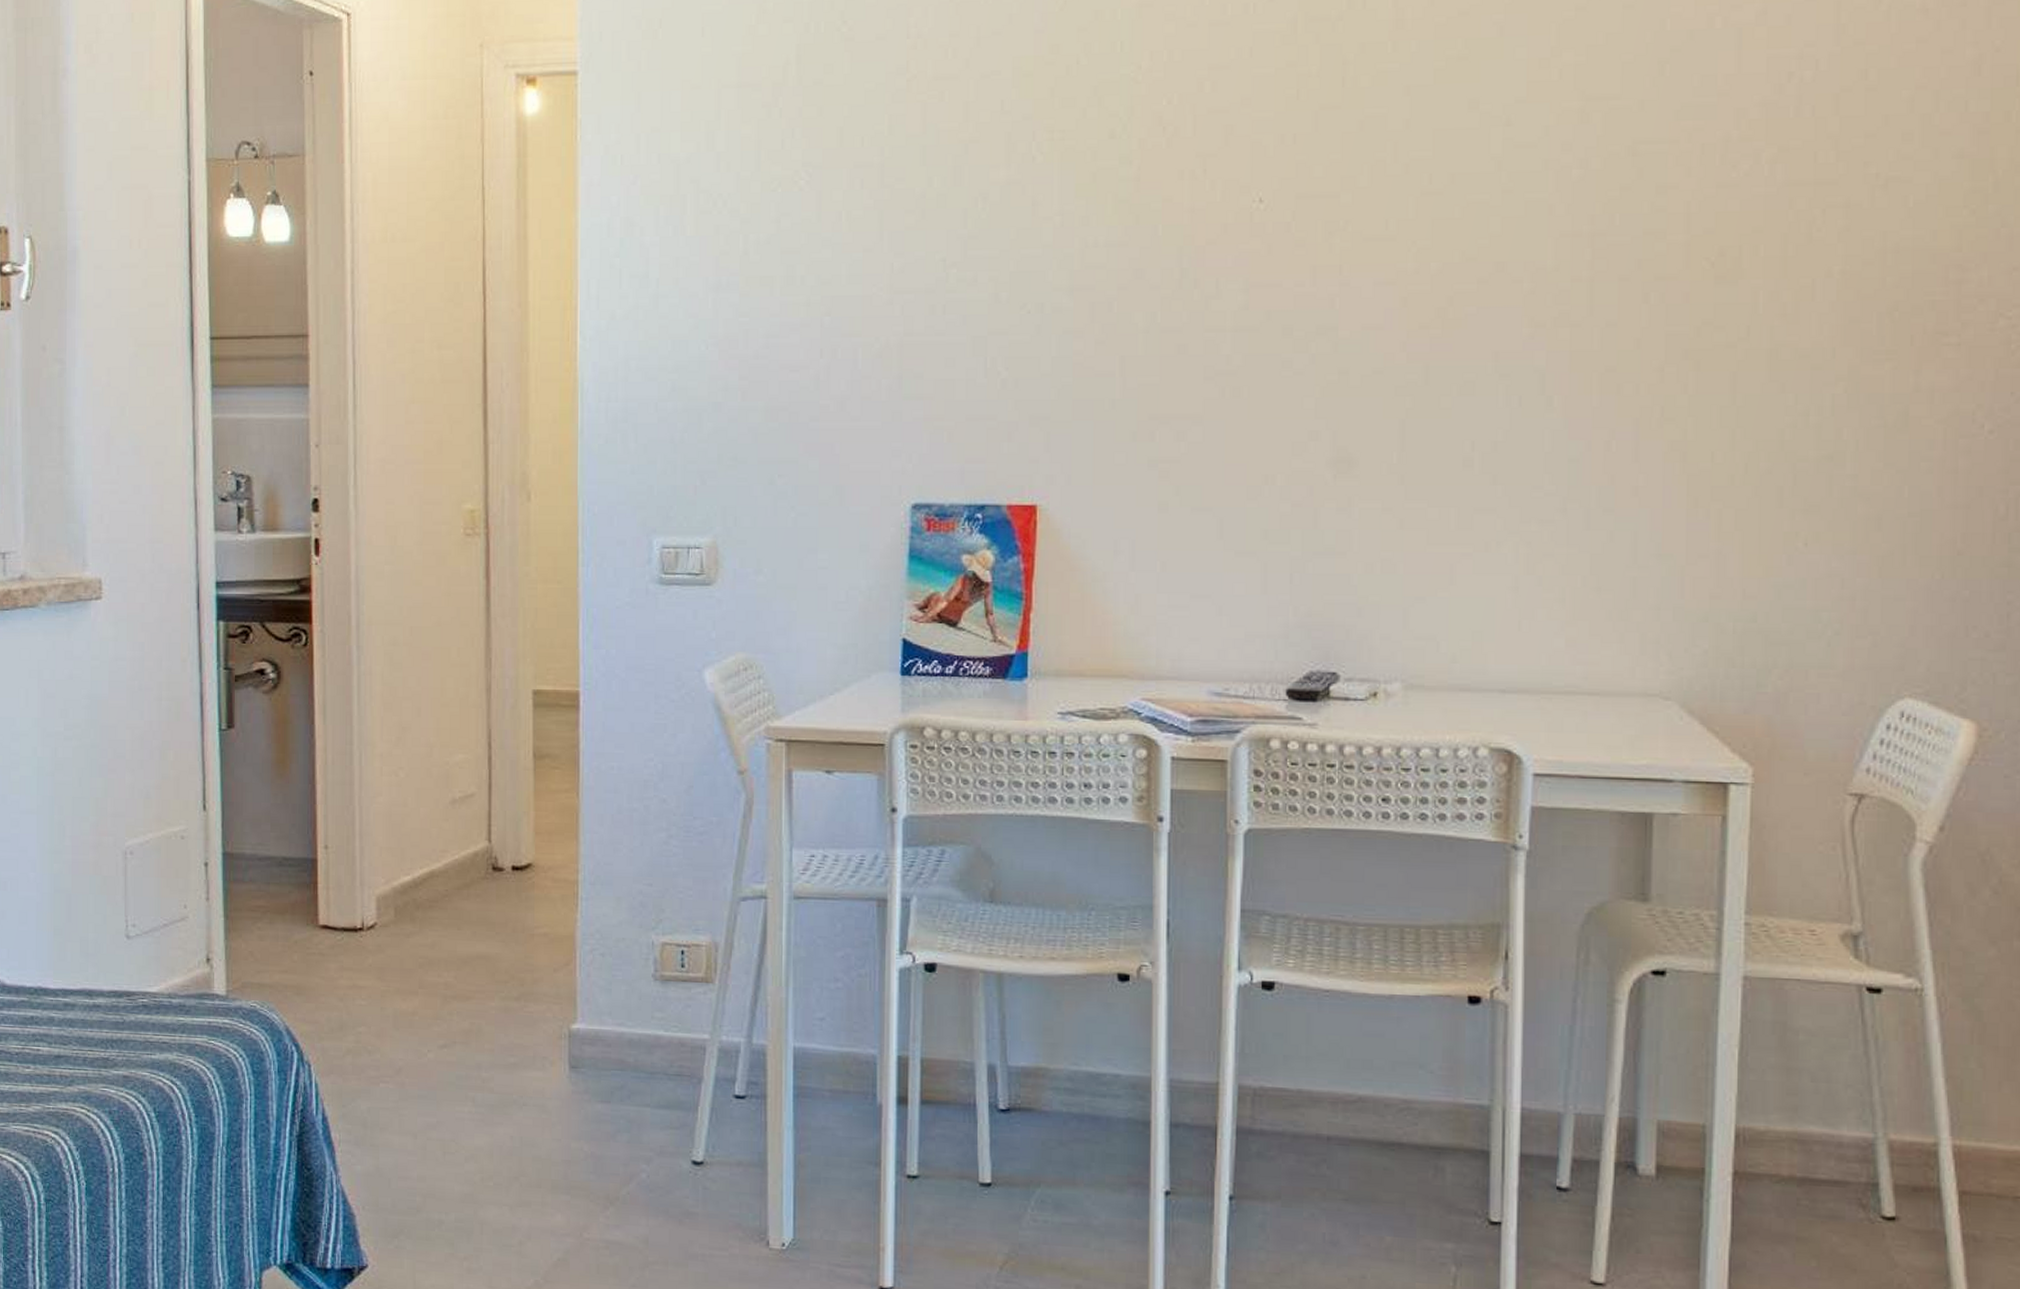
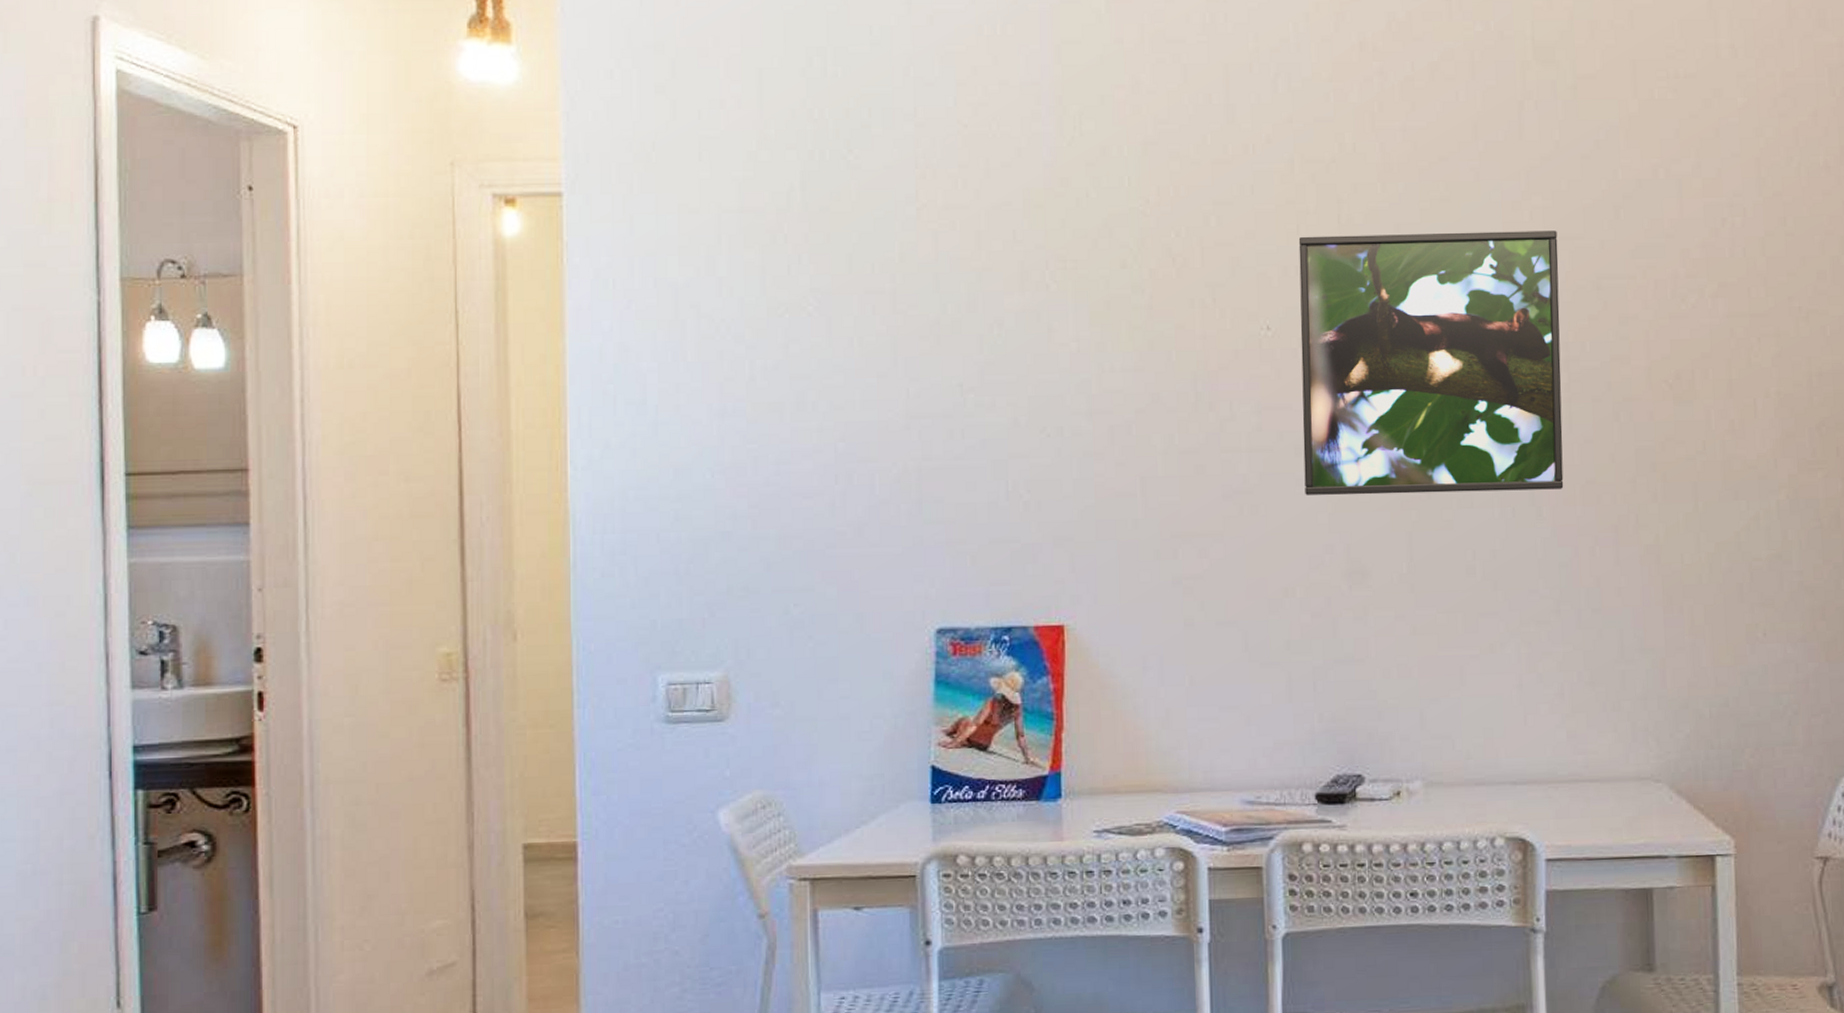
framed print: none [1291,90,1590,379] -> present [1298,230,1564,496]

